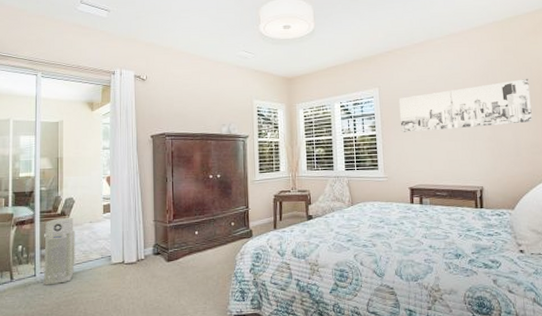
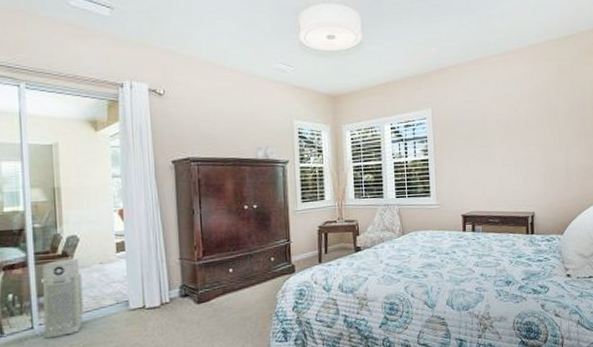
wall art: present [398,79,533,132] -> none [452,101,584,157]

